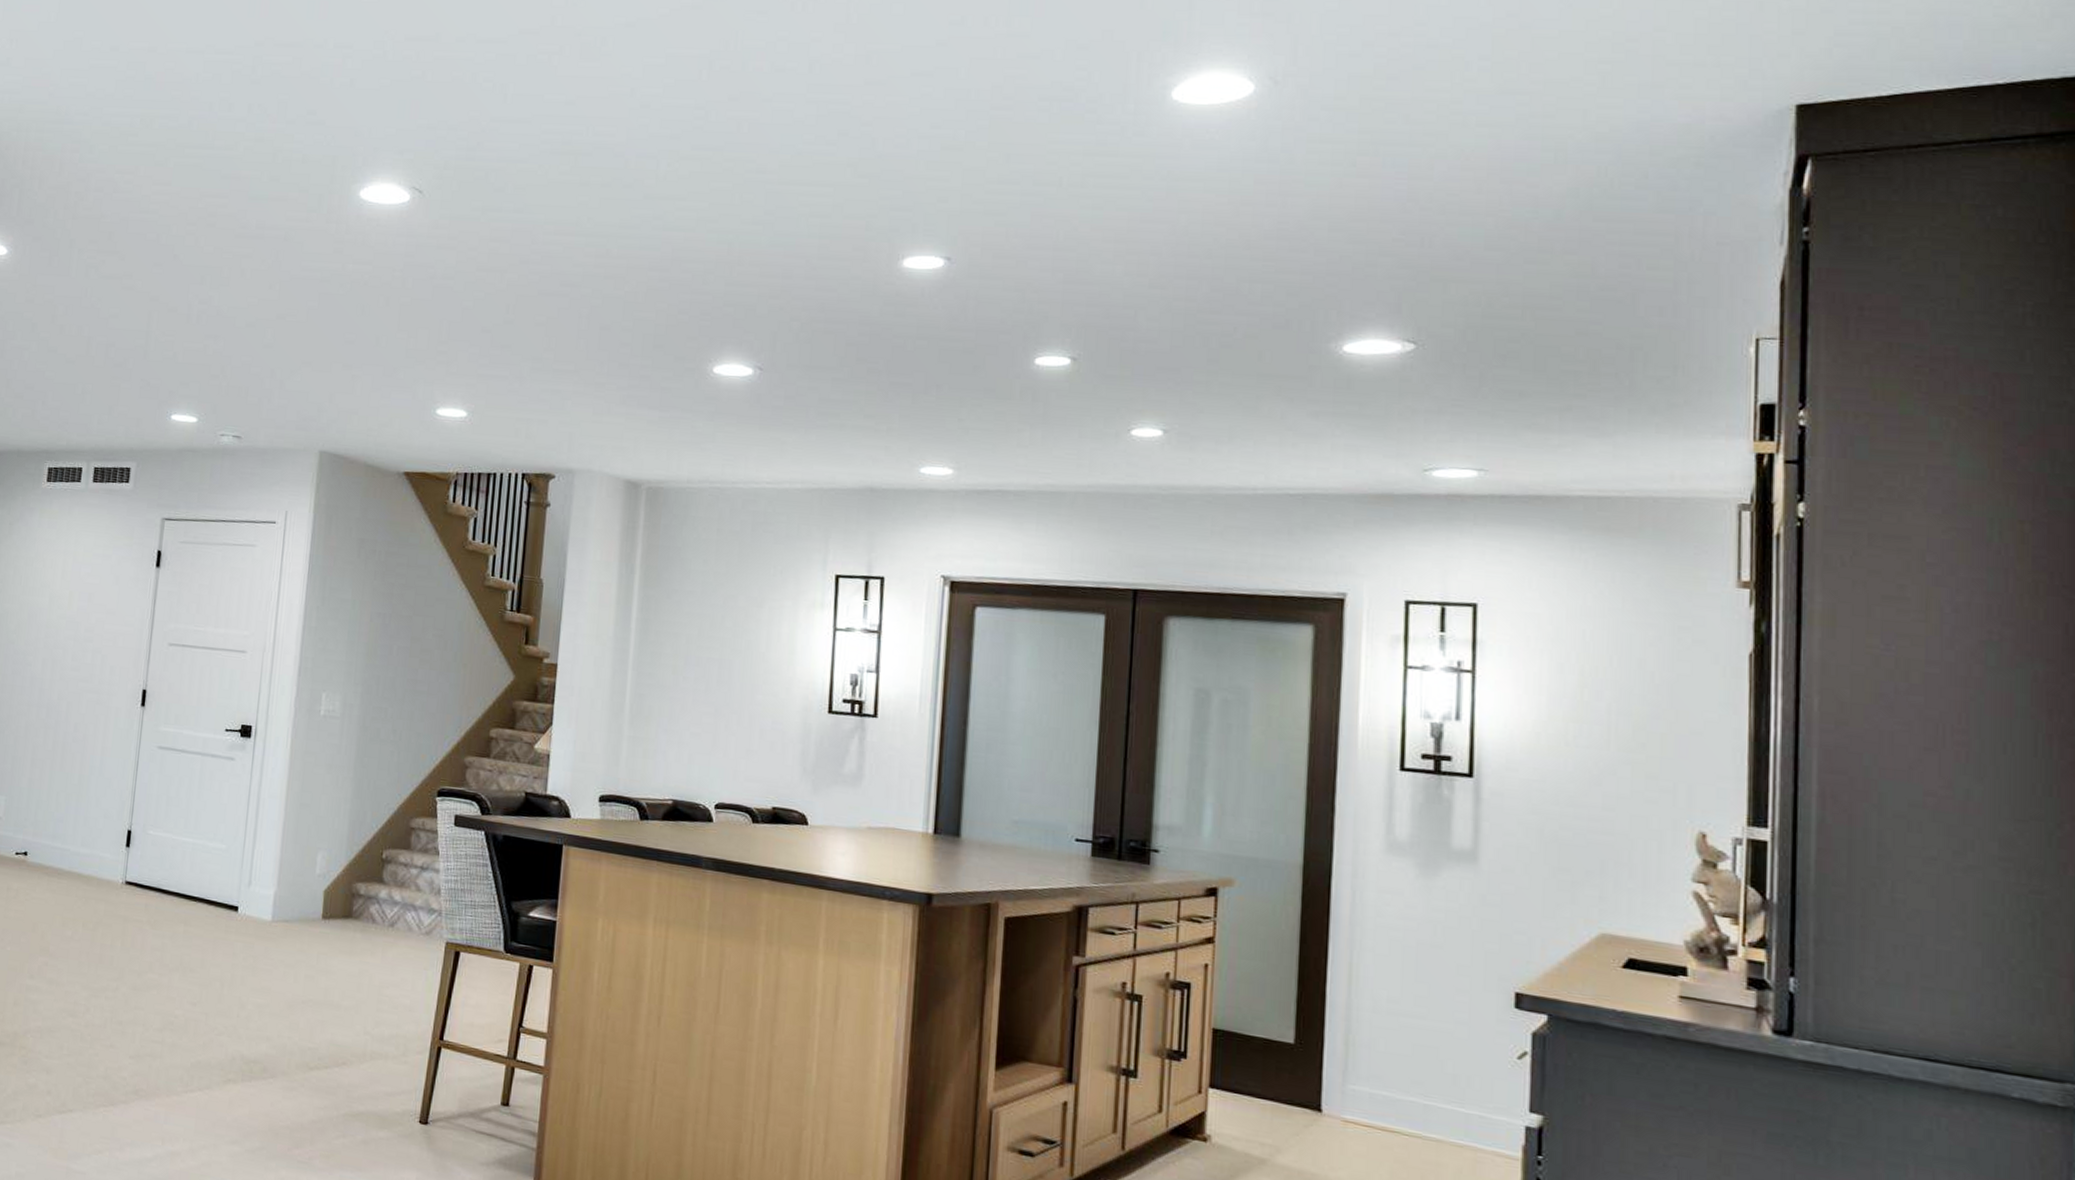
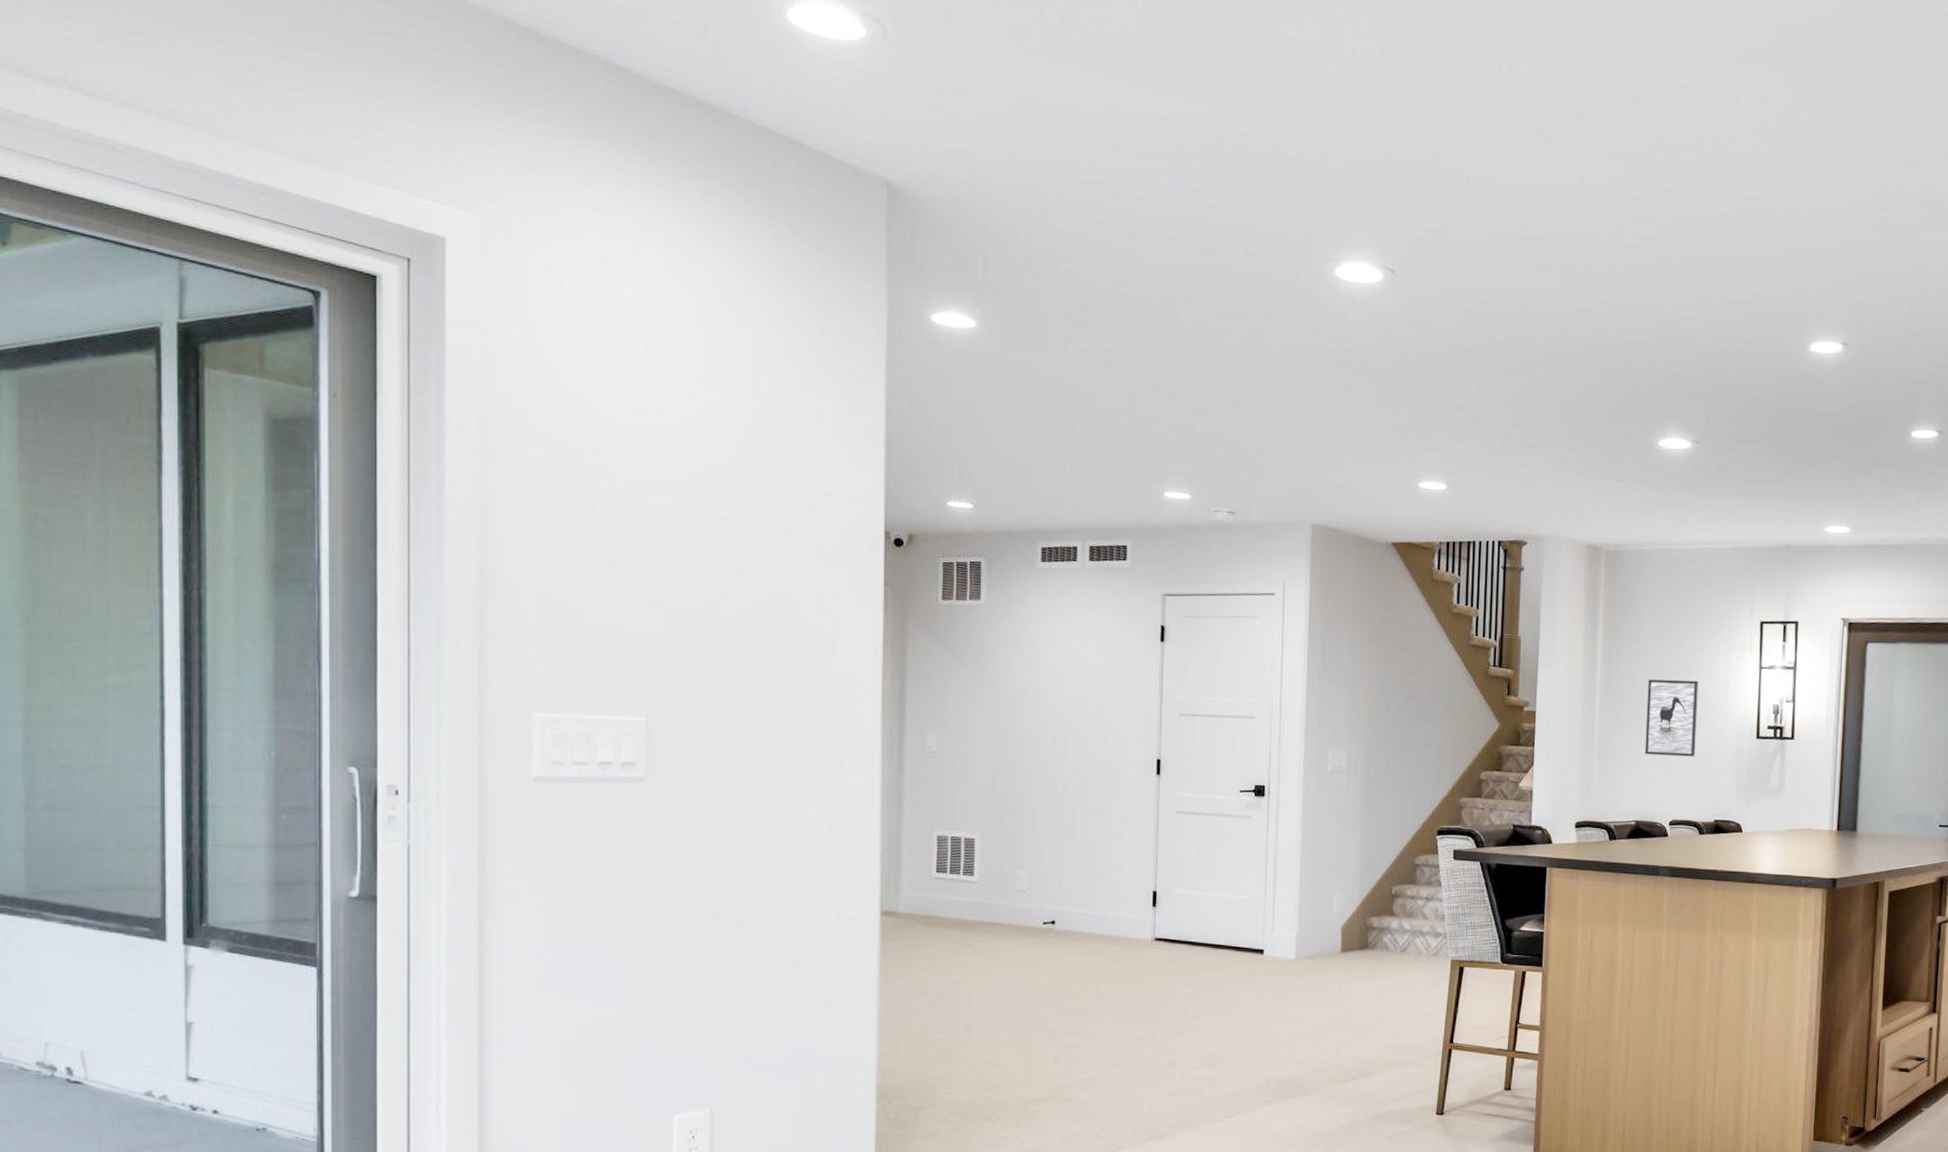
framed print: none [686,635,756,730] -> present [1645,679,1699,757]

